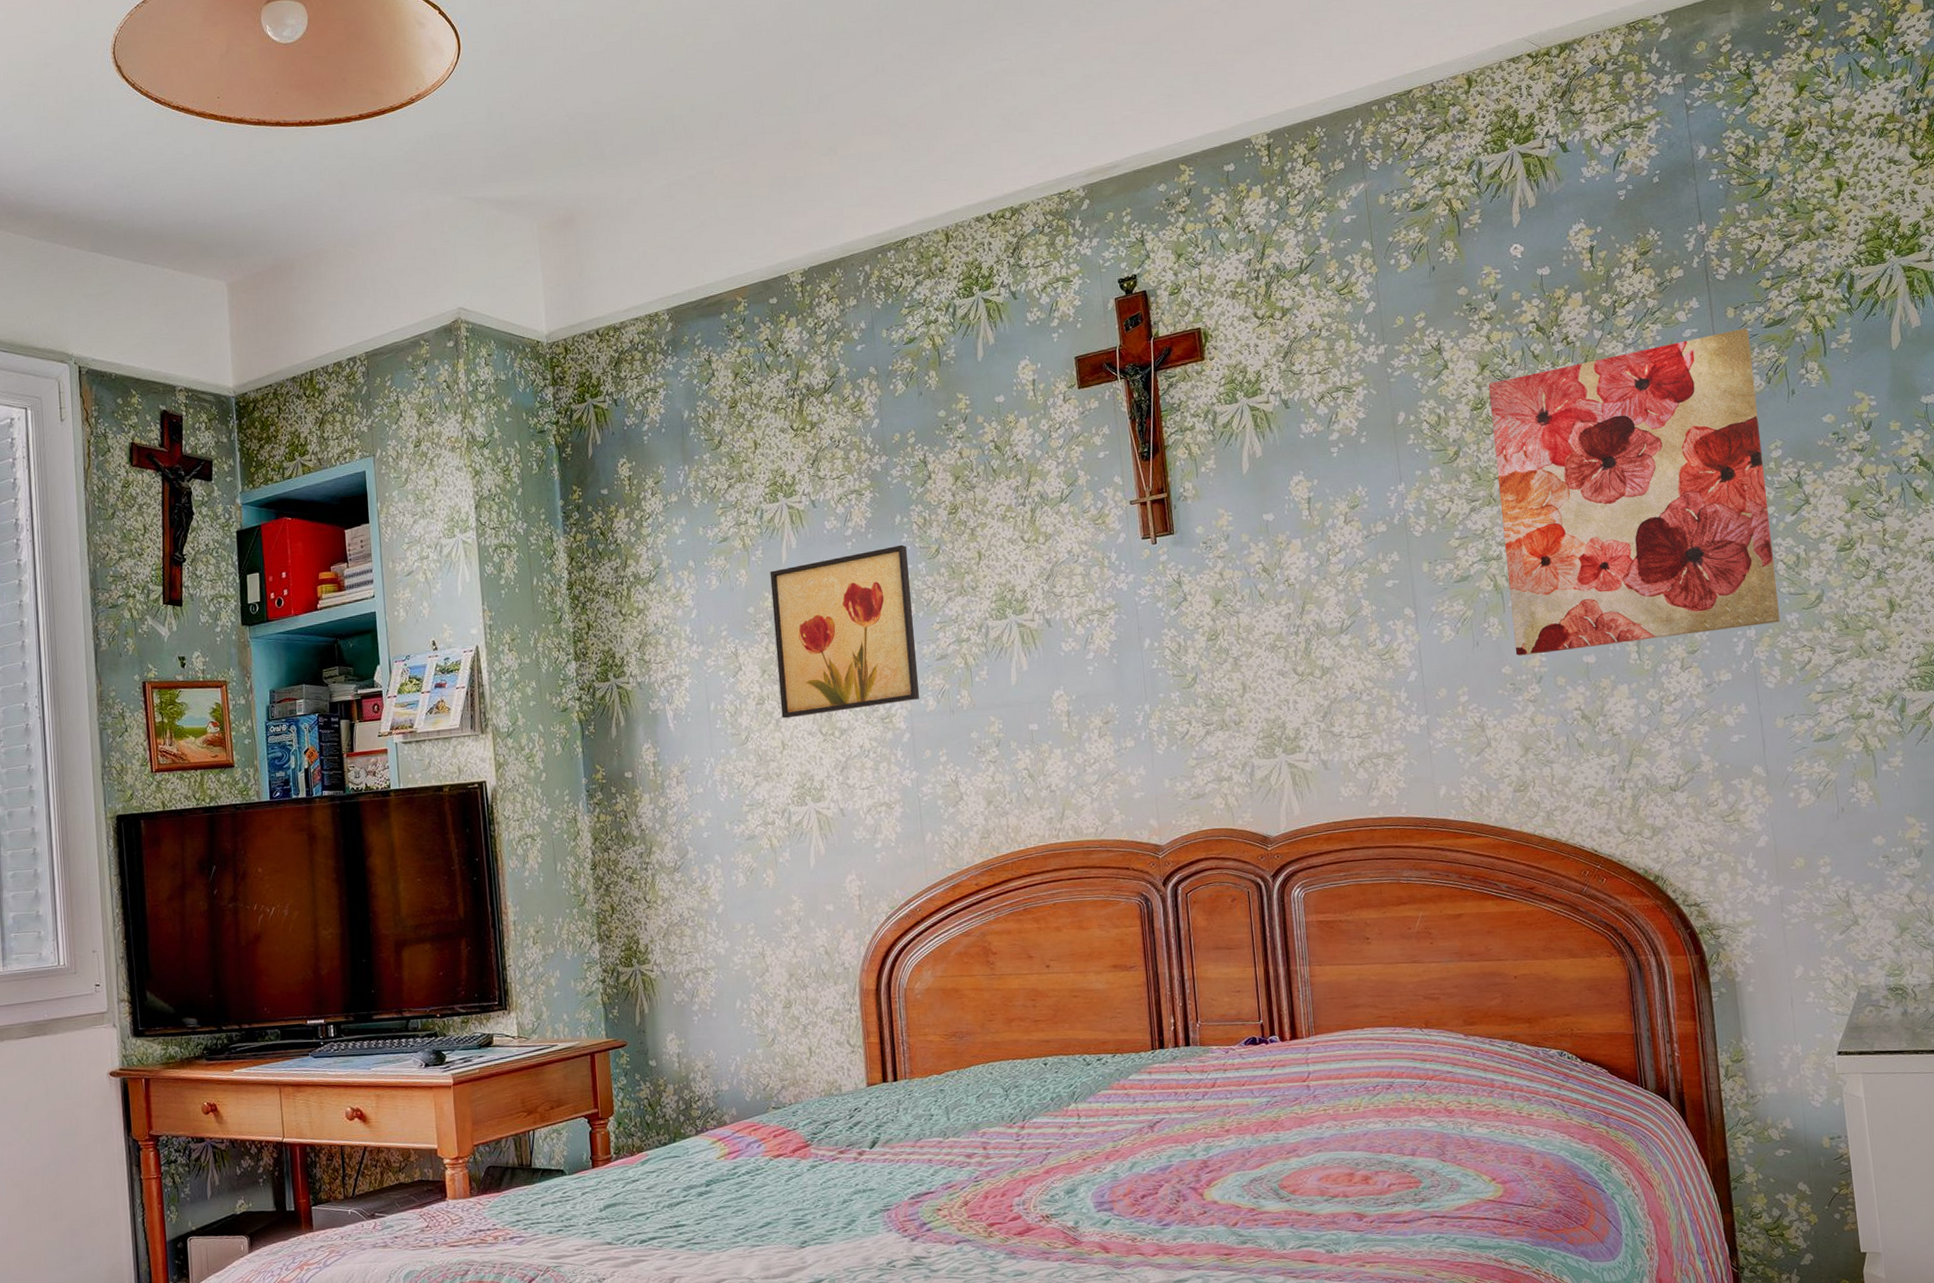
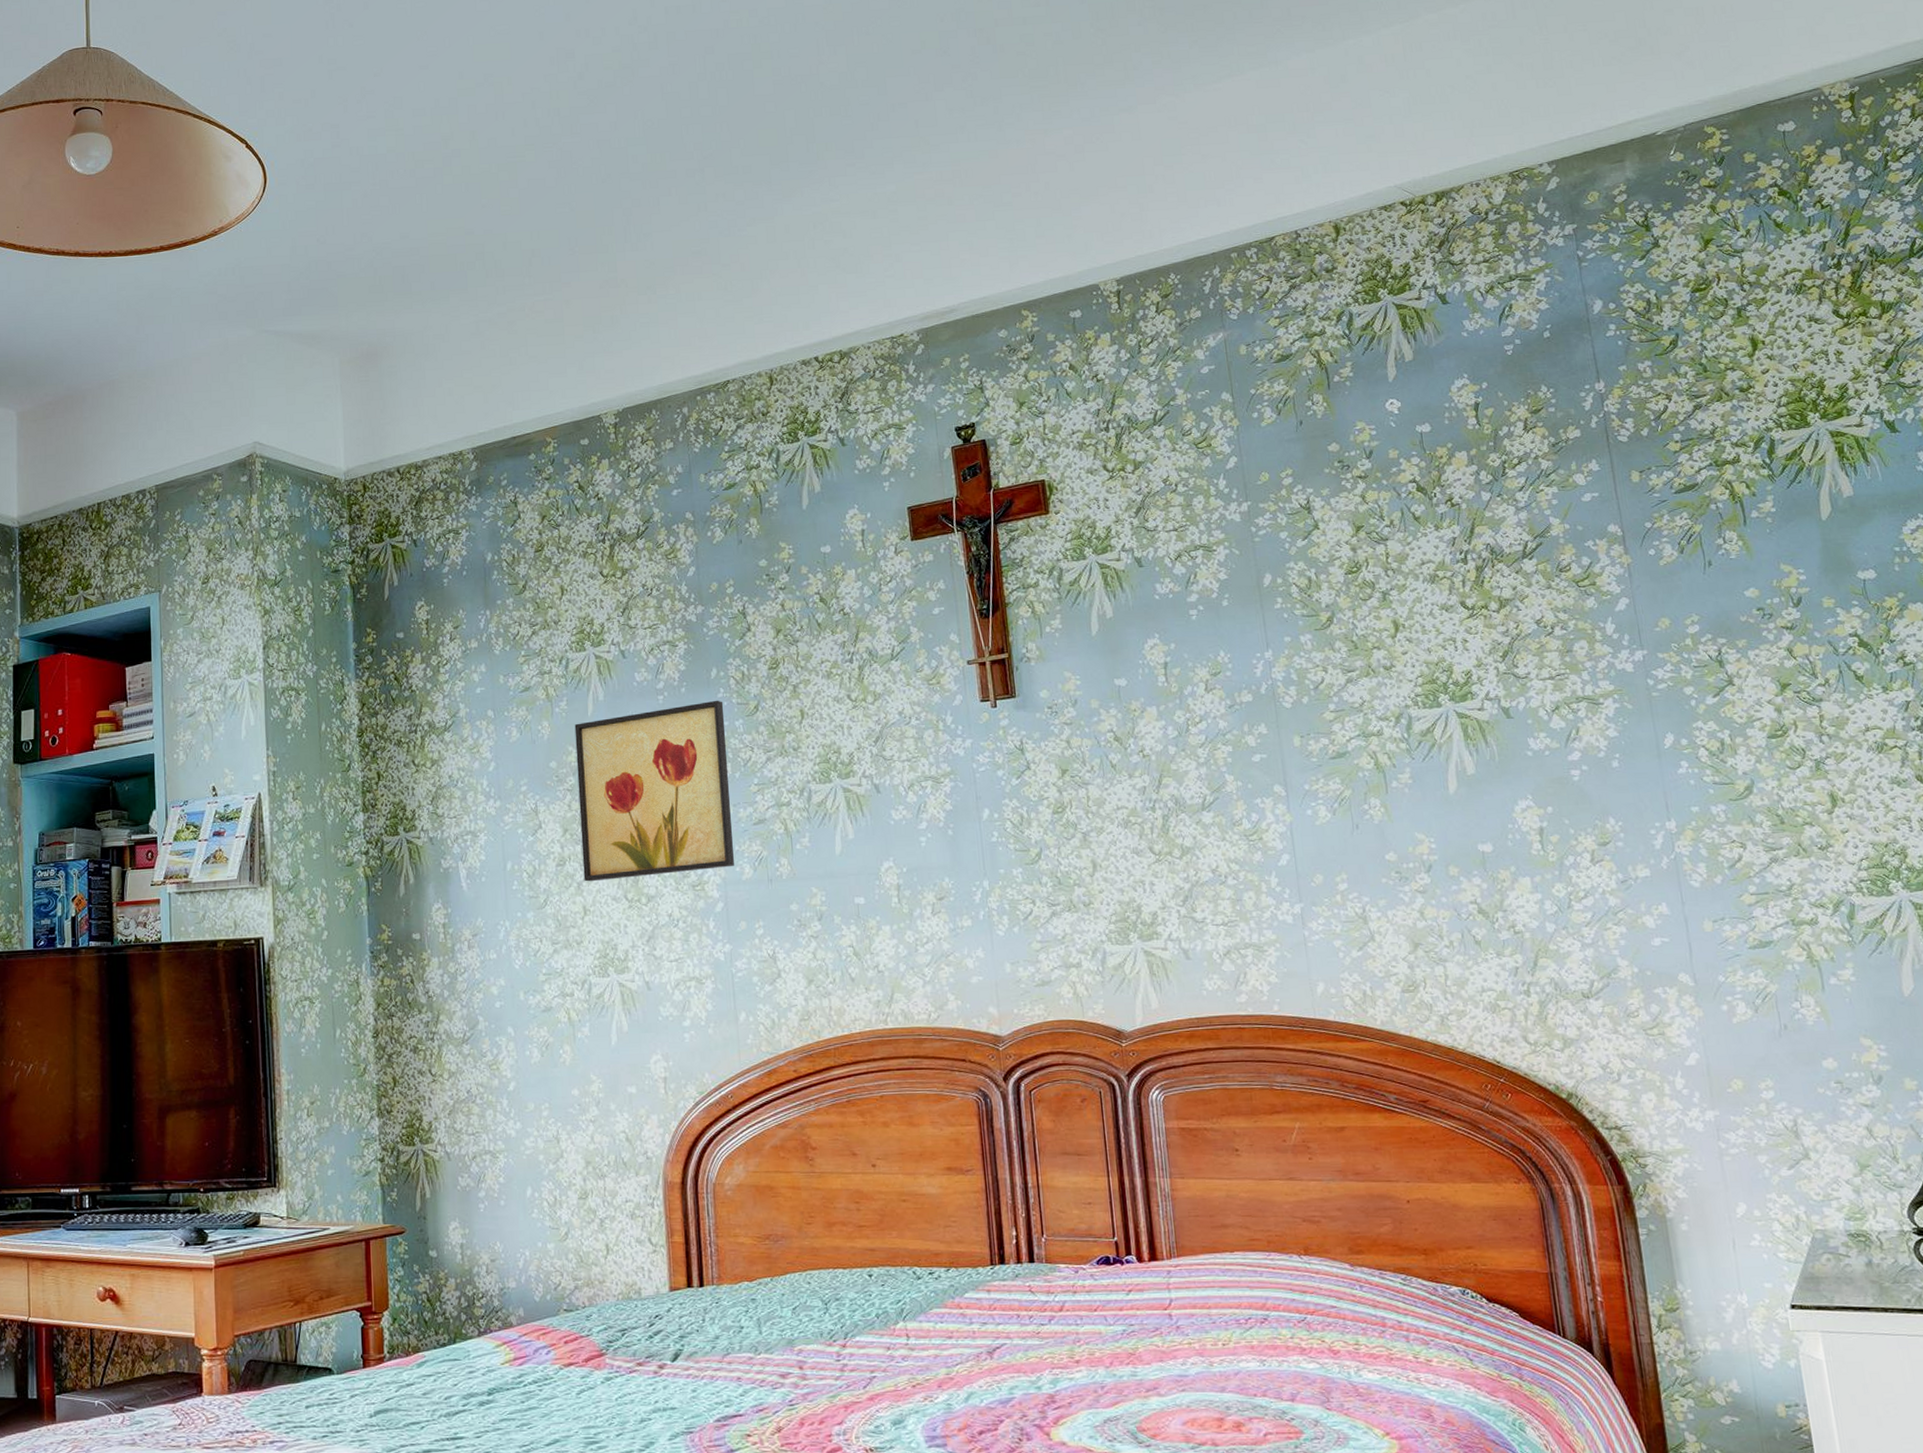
wall art: present [1488,328,1781,657] -> none [1364,493,1705,842]

